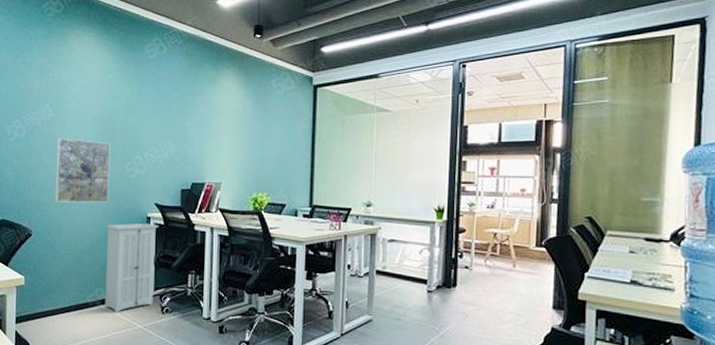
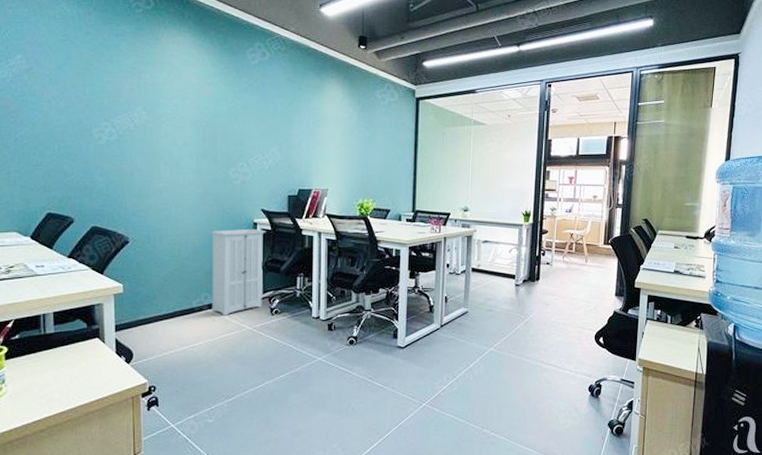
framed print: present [55,137,111,203] -> none [153,142,213,209]

